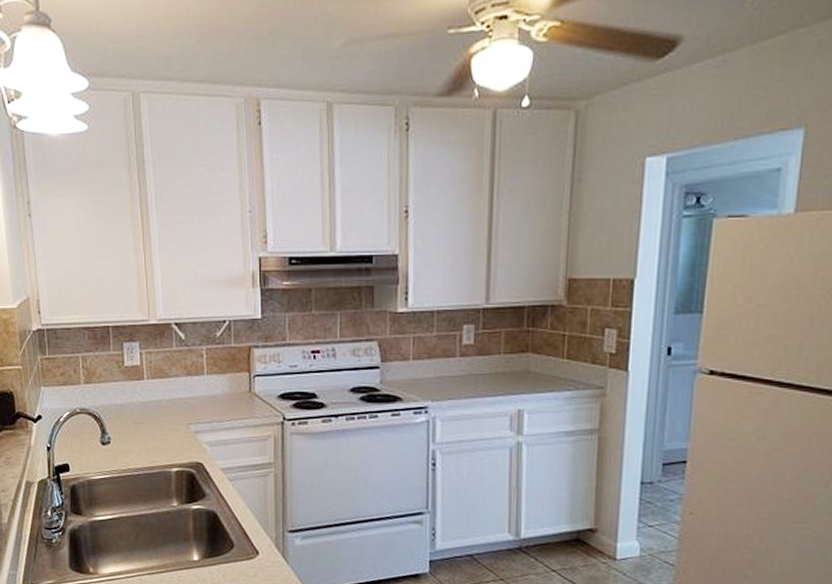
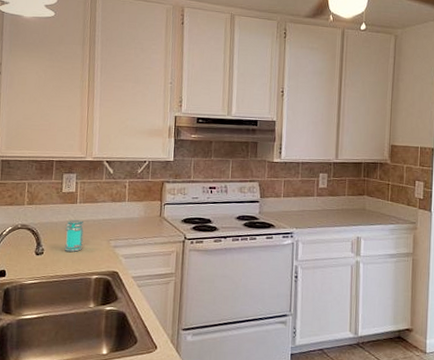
jar: none [132,399,156,440] -> present [64,219,84,252]

